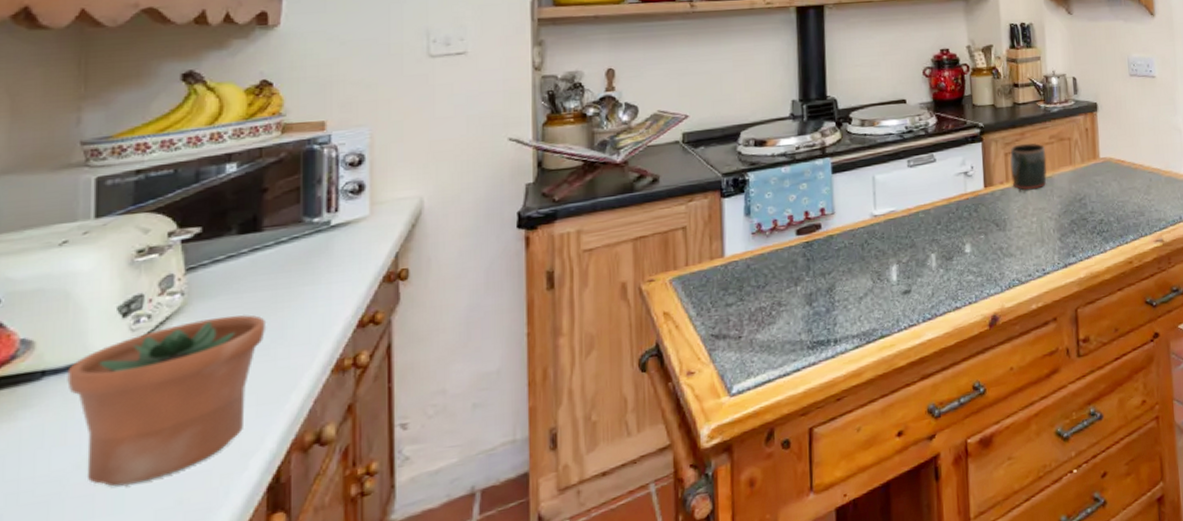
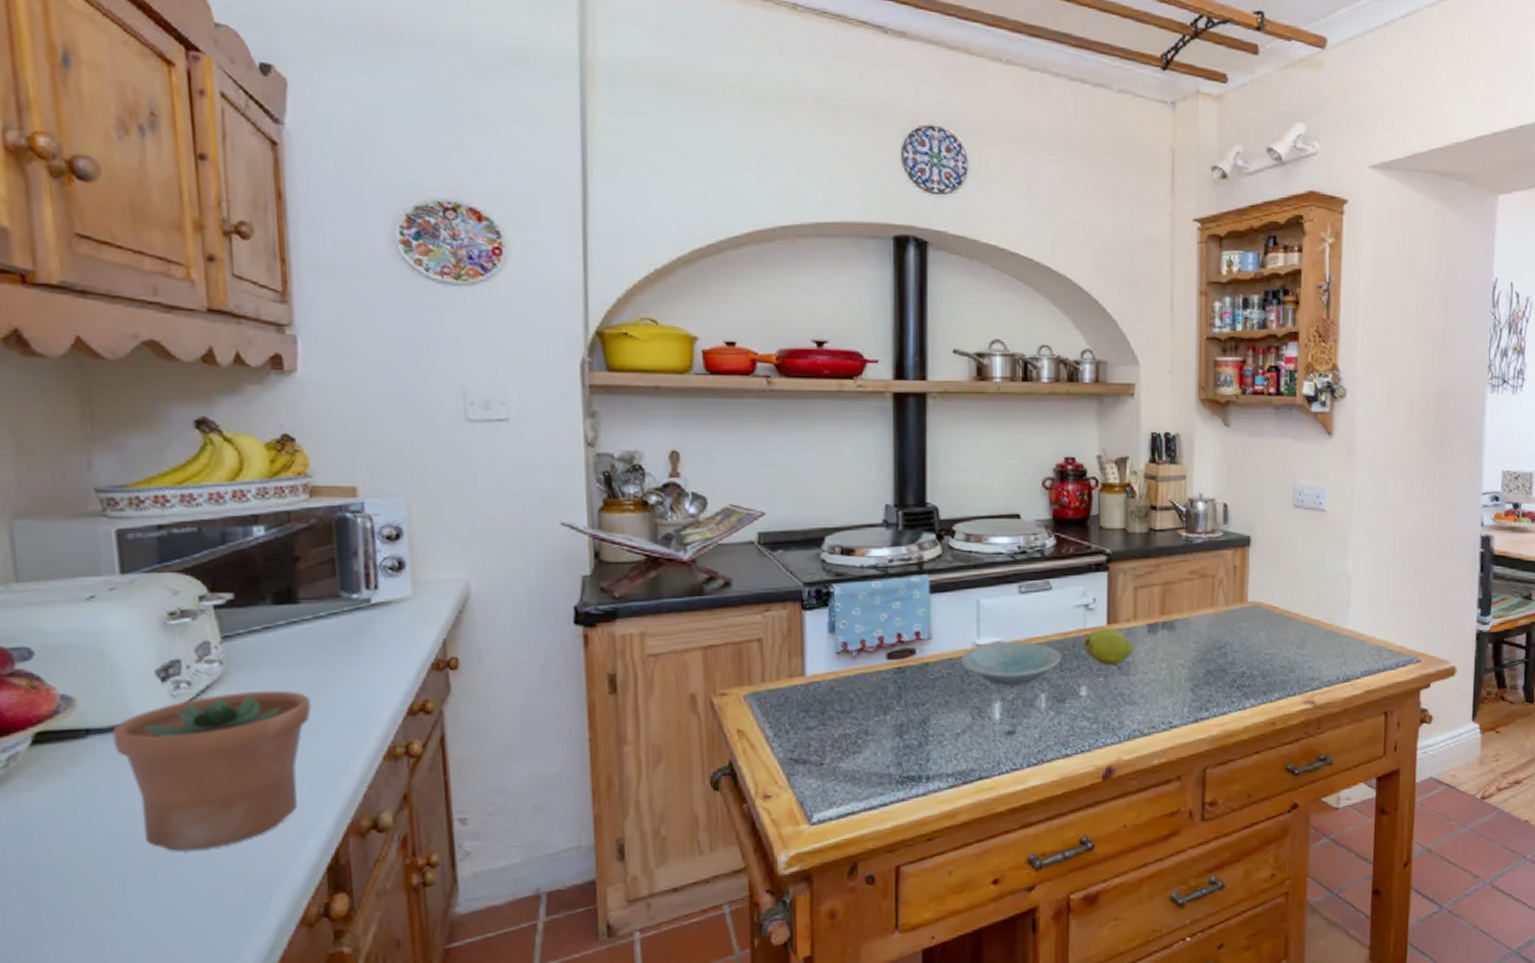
bowl: none [860,209,948,251] -> present [960,642,1062,687]
fruit: none [965,191,1009,224] -> present [1084,628,1135,666]
mug: present [1010,142,1048,191] -> none [1140,577,1184,632]

